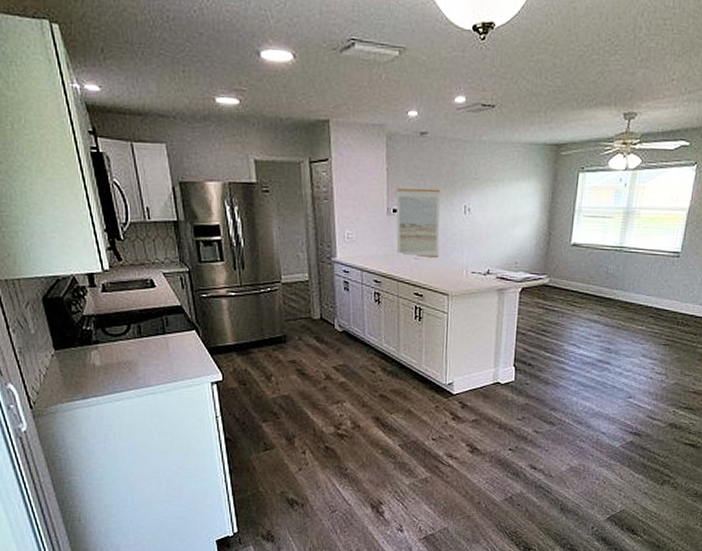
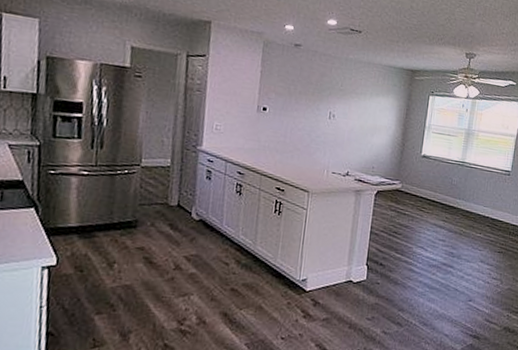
wall art: present [396,188,440,260] -> none [263,89,309,157]

